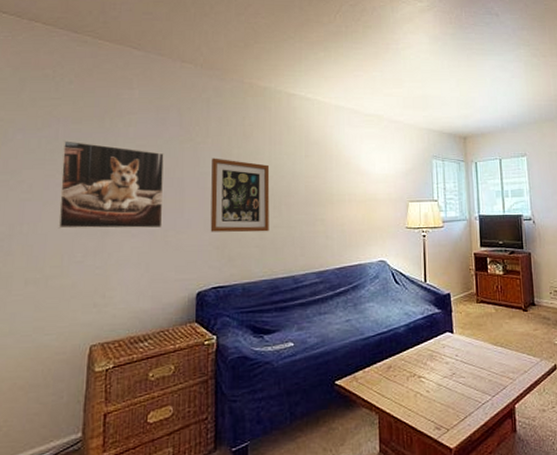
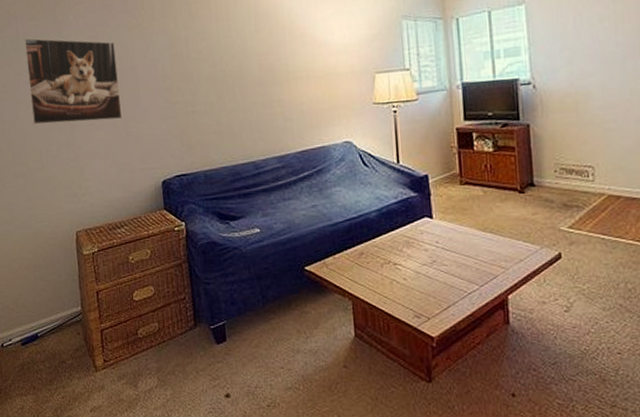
wall art: present [210,158,270,233] -> none [160,42,225,121]

